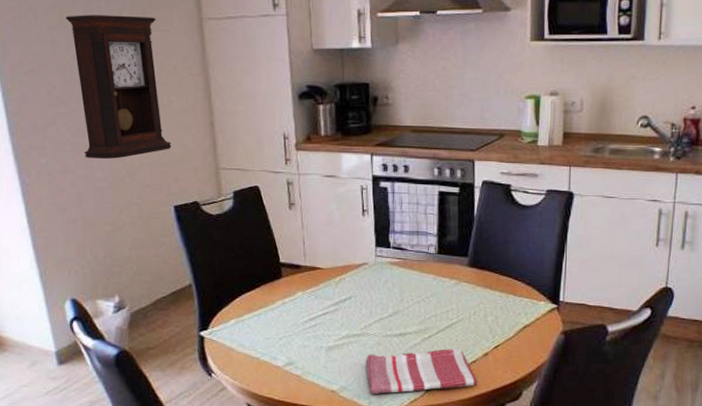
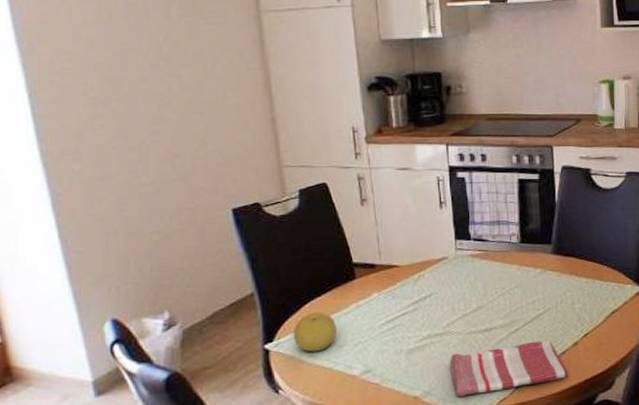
pendulum clock: present [66,15,172,159] -> none [105,9,229,162]
fruit: none [225,305,265,342] -> present [293,312,338,352]

